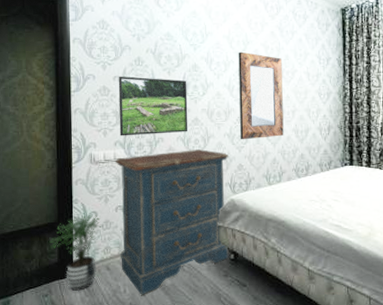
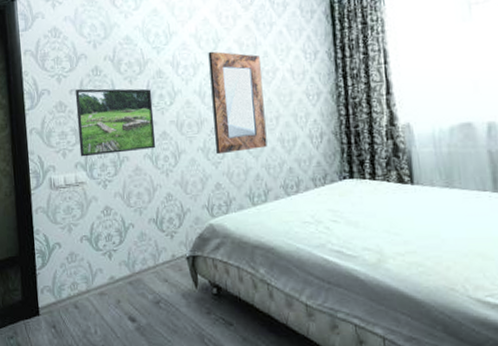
potted plant: present [49,215,102,292] -> none [11,247,67,333]
dresser: present [115,149,229,295] -> none [76,167,210,336]

